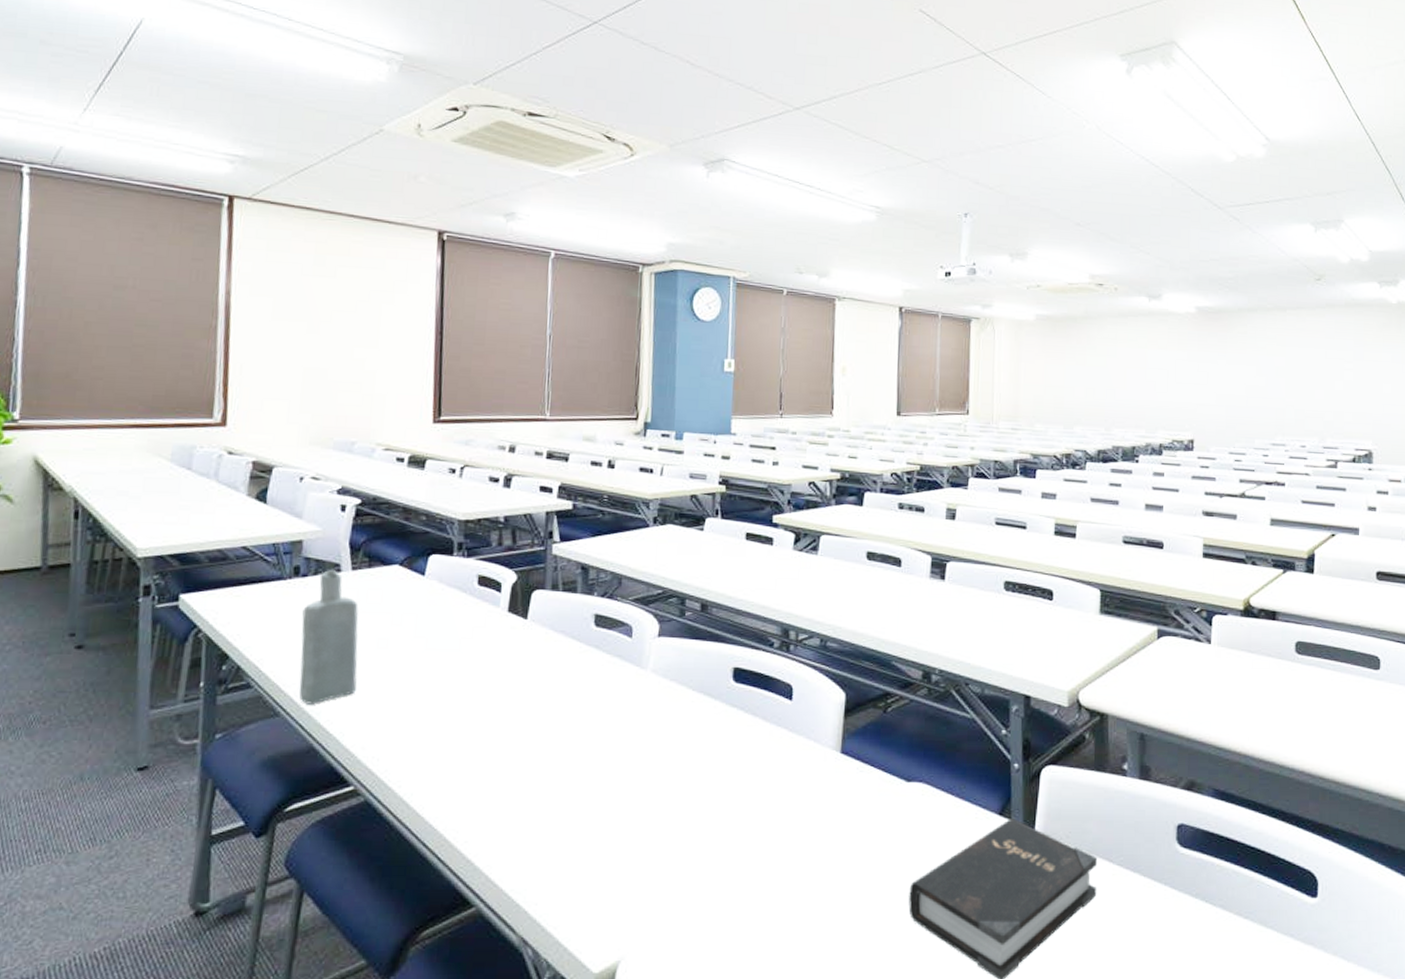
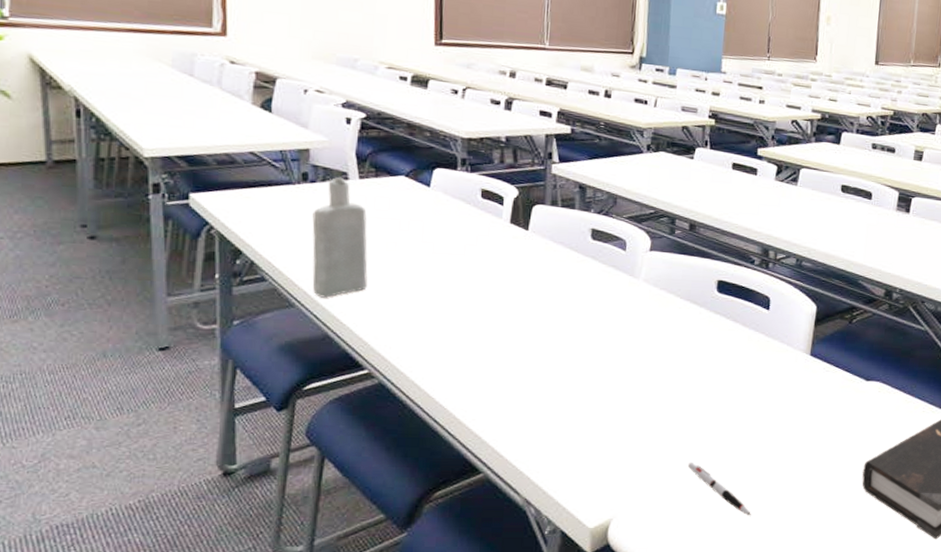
pen: none [706,887,780,955] -> present [688,462,751,516]

